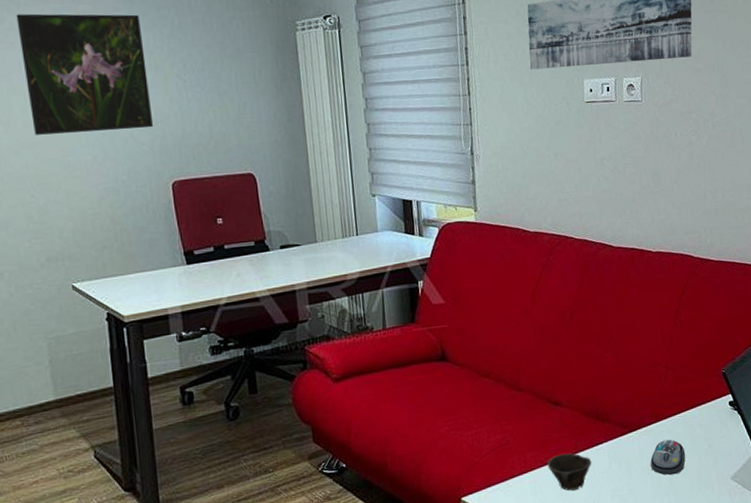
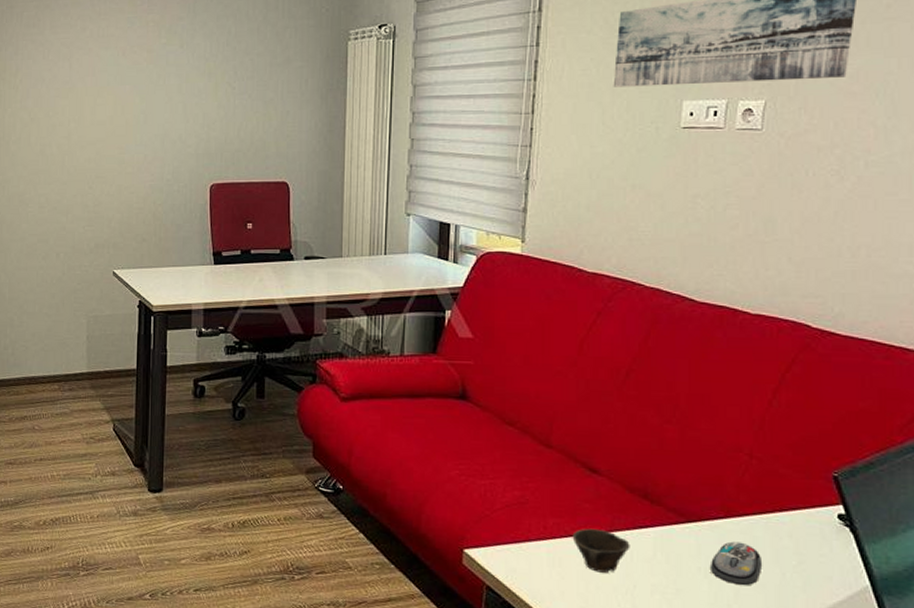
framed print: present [16,13,154,135] -> none [96,22,201,133]

